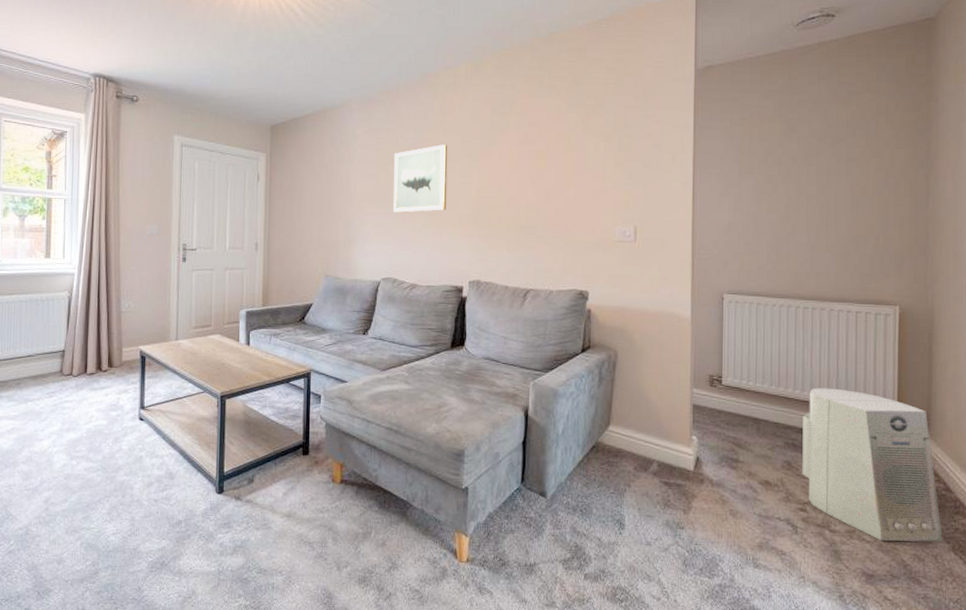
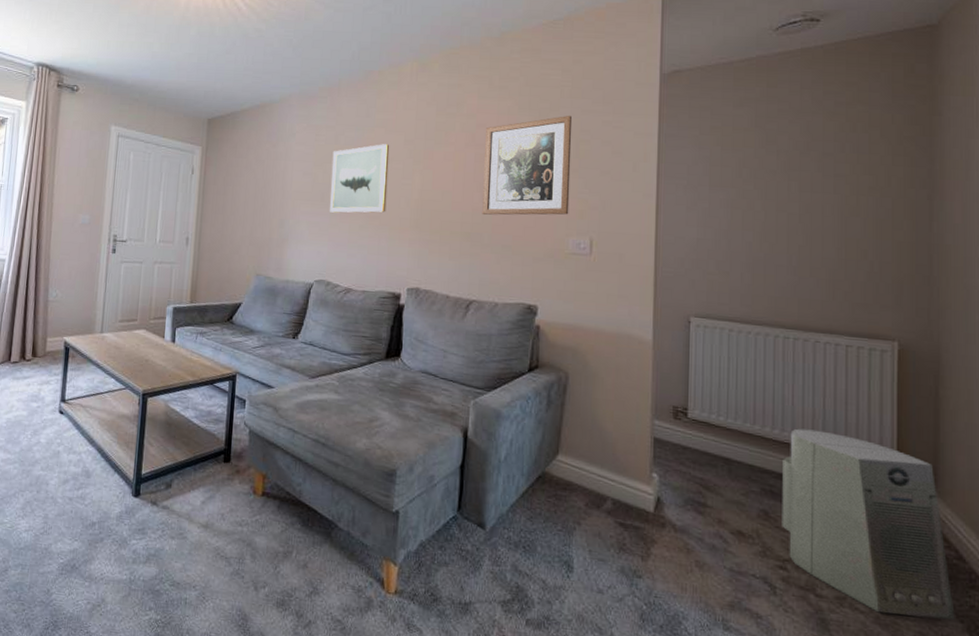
wall art: none [536,112,617,208] -> present [482,116,573,215]

